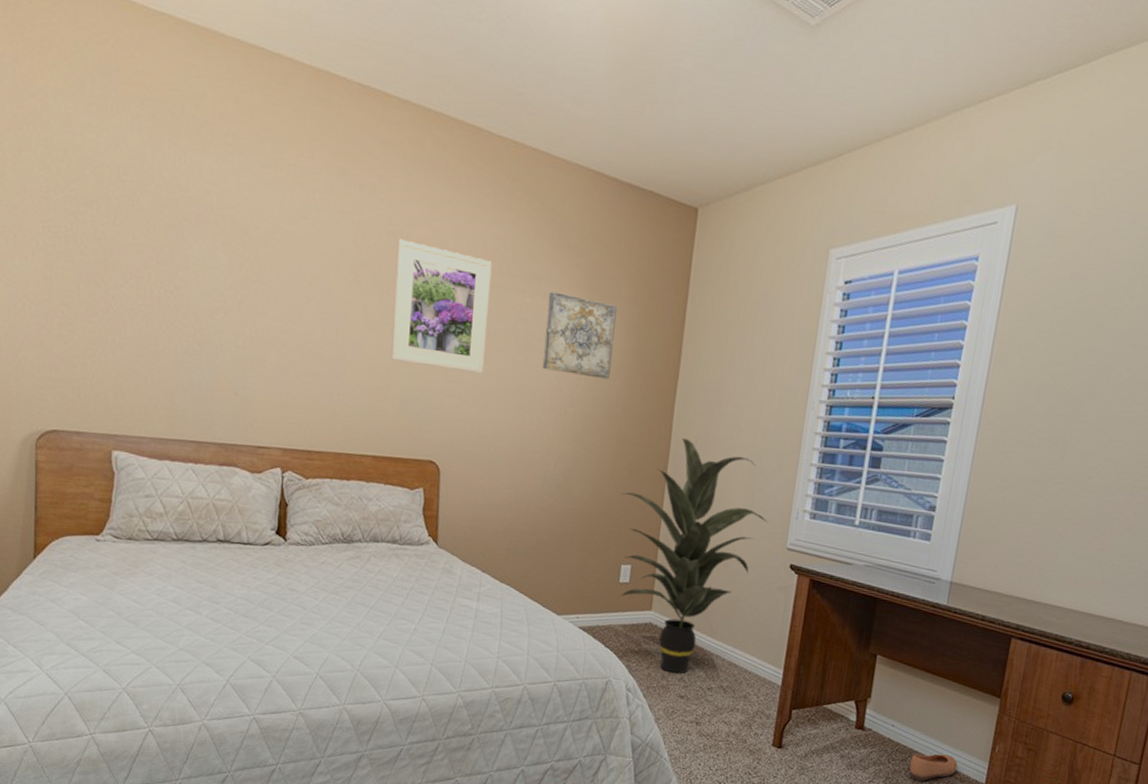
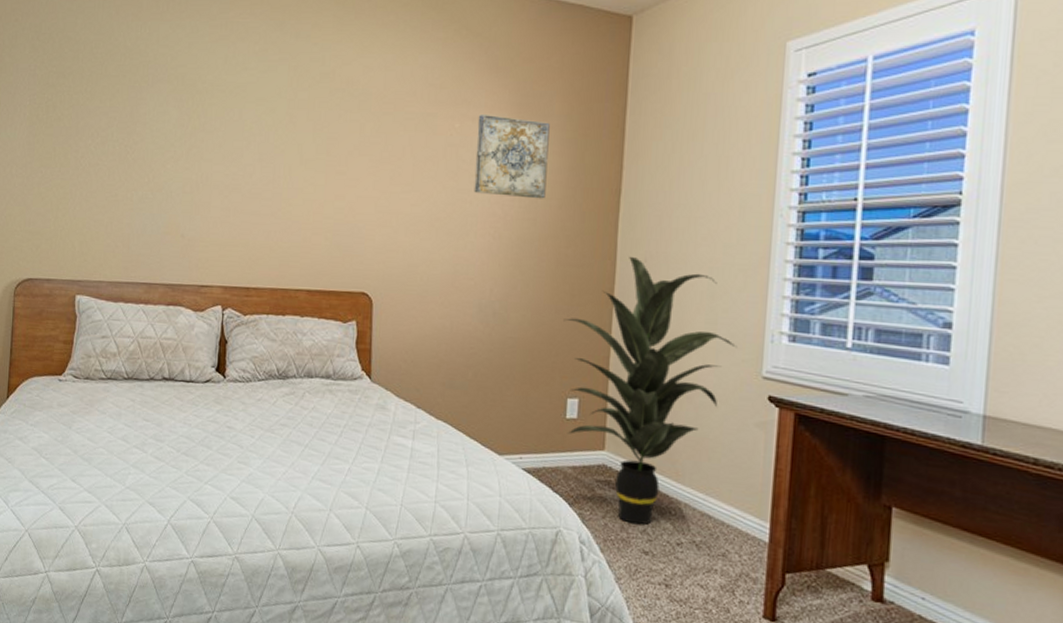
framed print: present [391,238,492,374] -> none [324,78,421,202]

